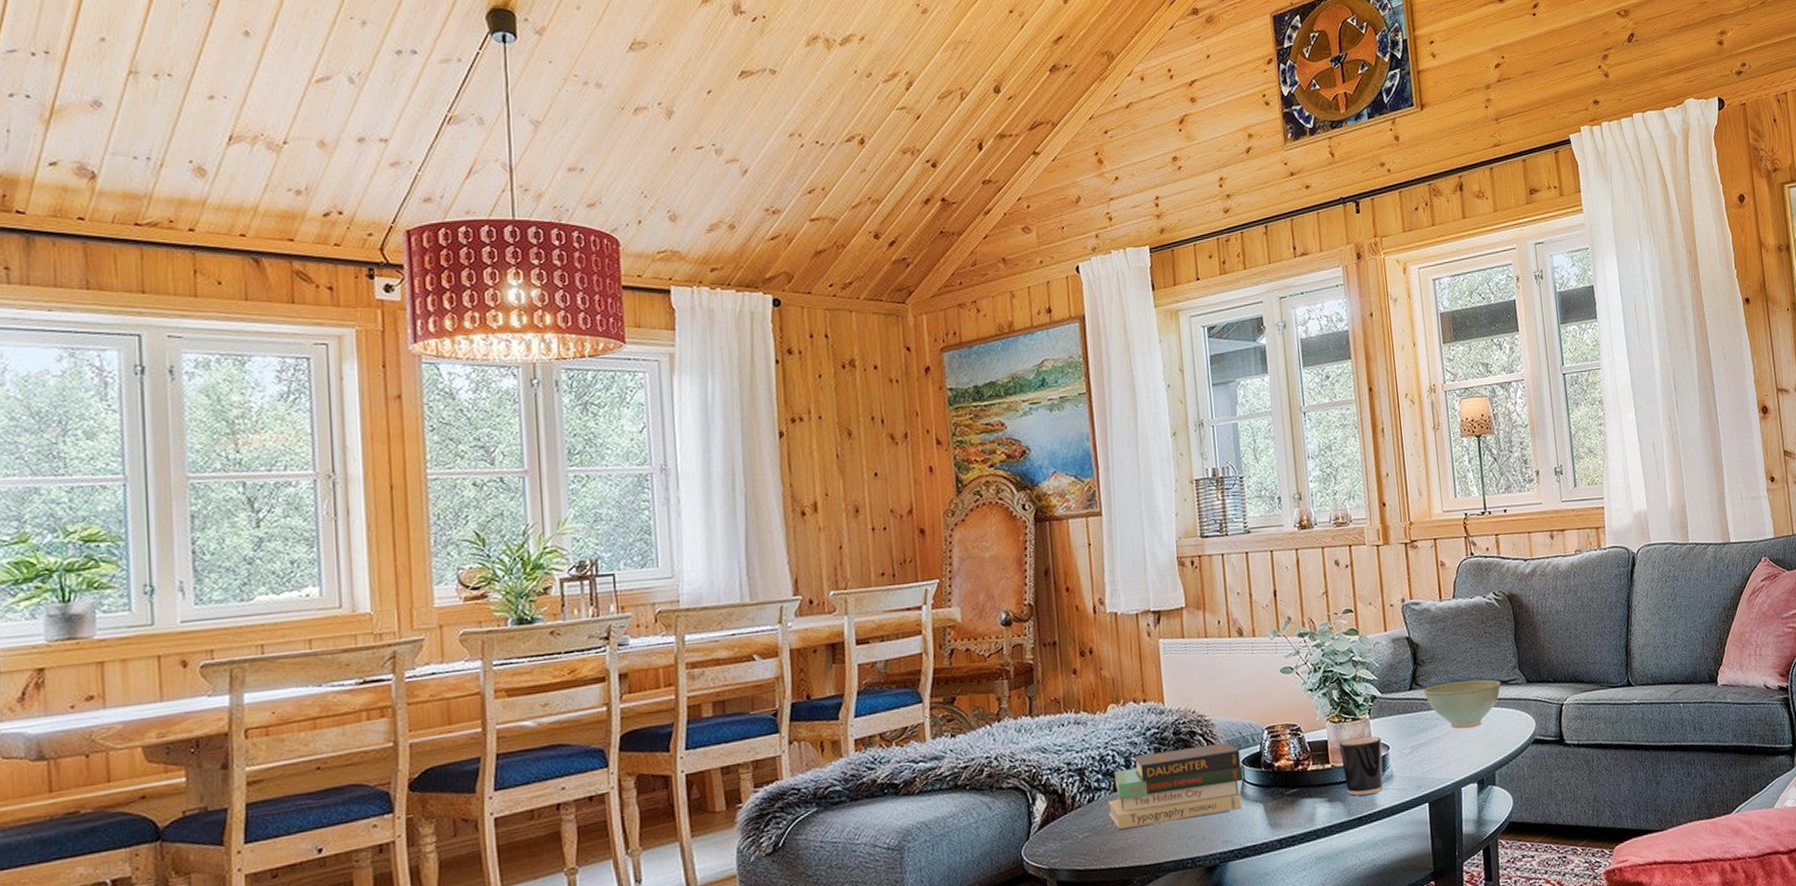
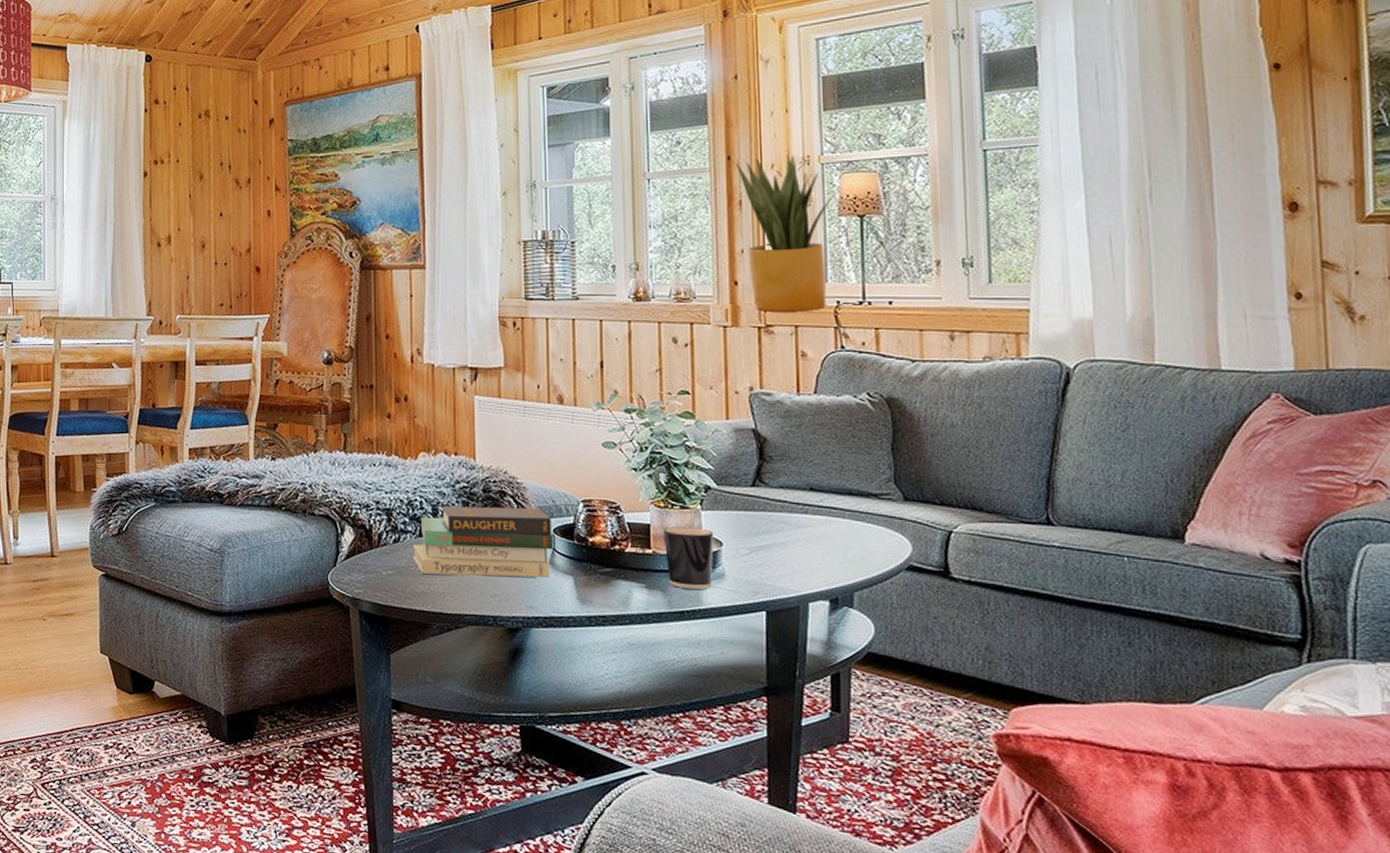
planter: none [1377,379,1457,529] -> present [737,149,835,312]
bowl: present [1423,679,1501,729] -> none [768,485,870,539]

